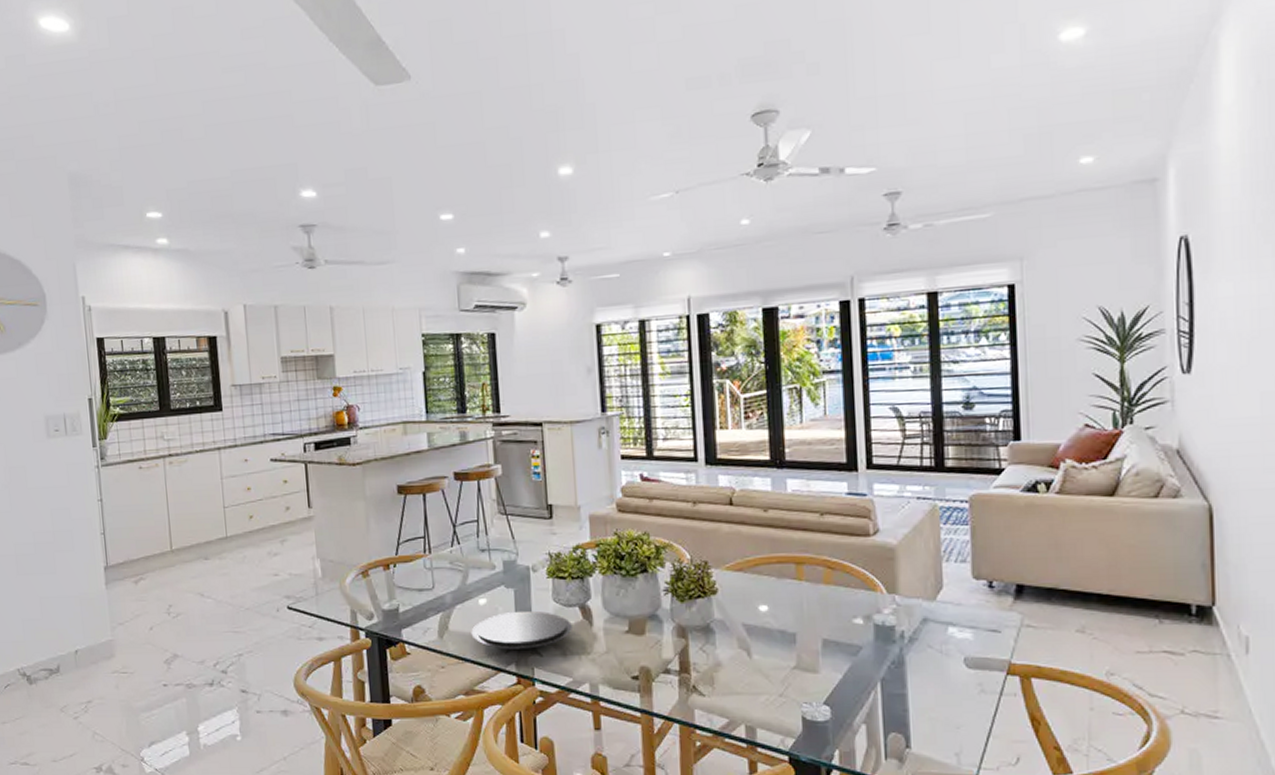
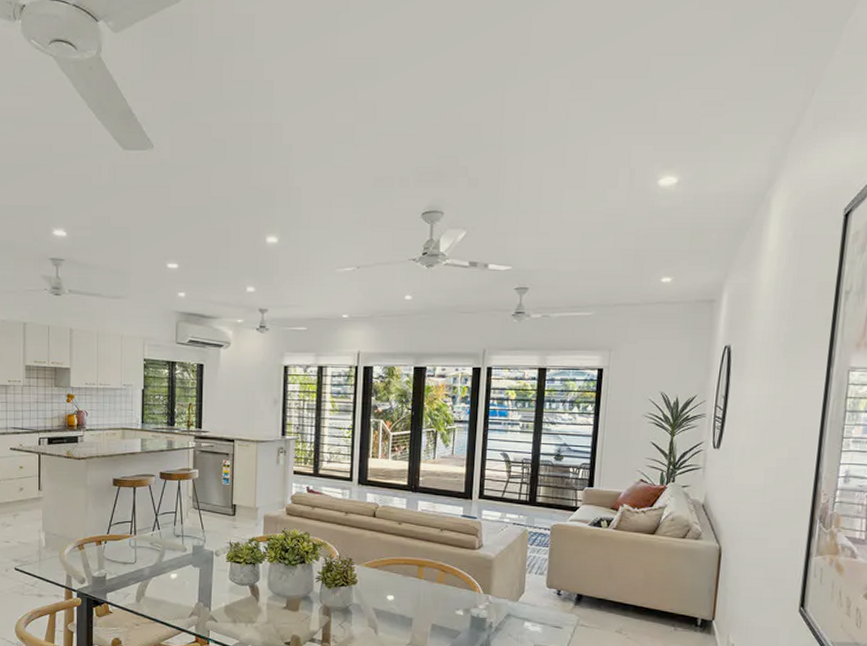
plate: present [471,610,572,650] -> none [162,585,242,616]

